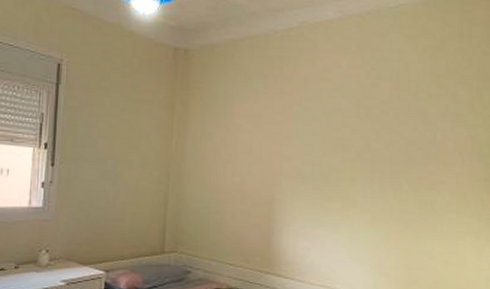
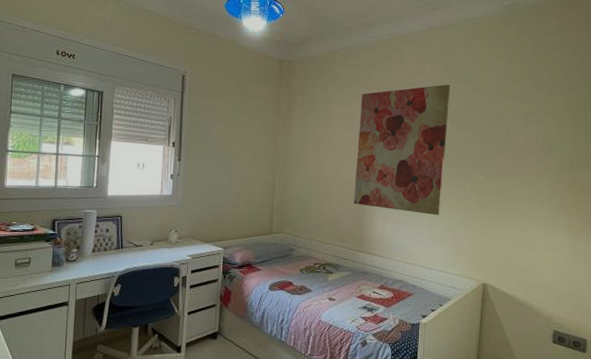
wall art: none [261,80,369,231] -> present [354,84,450,216]

